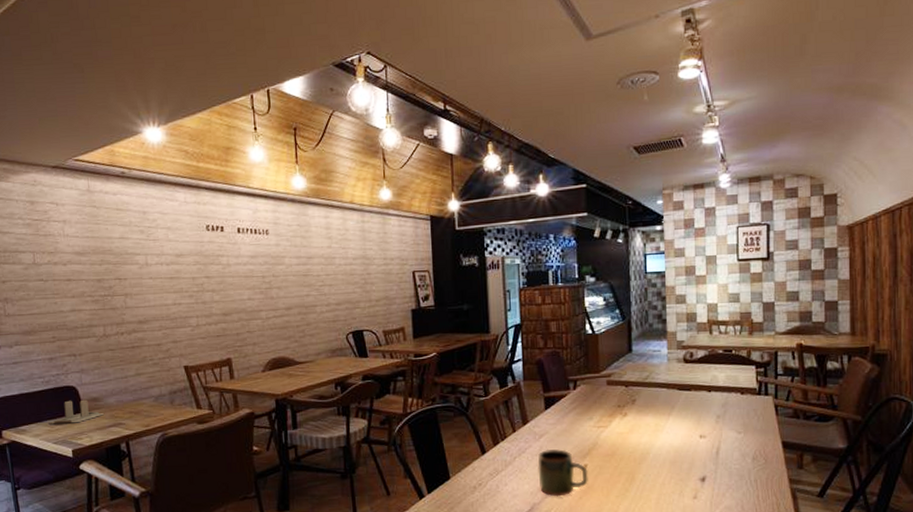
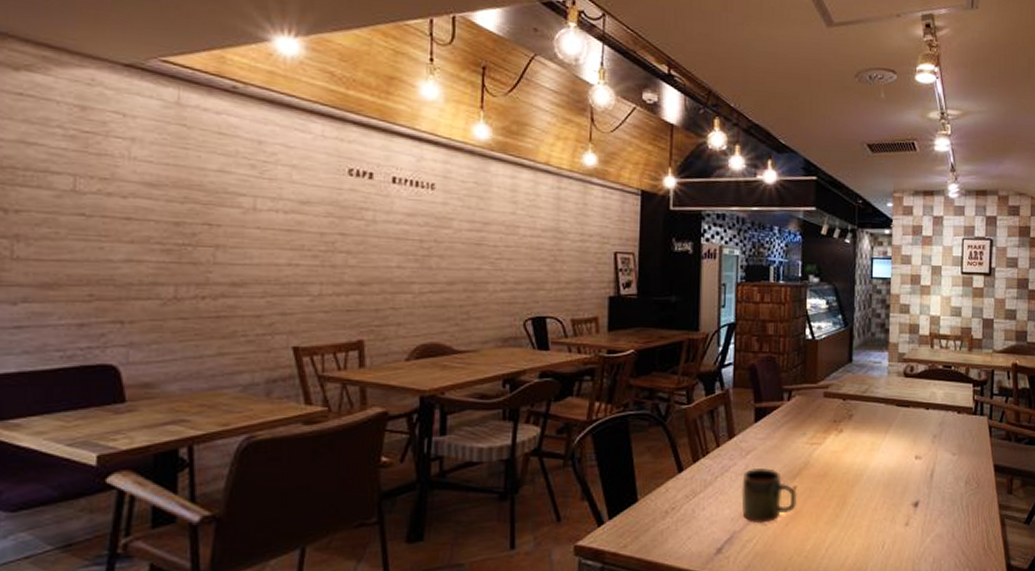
napkin holder: present [49,399,104,425] -> none [63,385,158,418]

